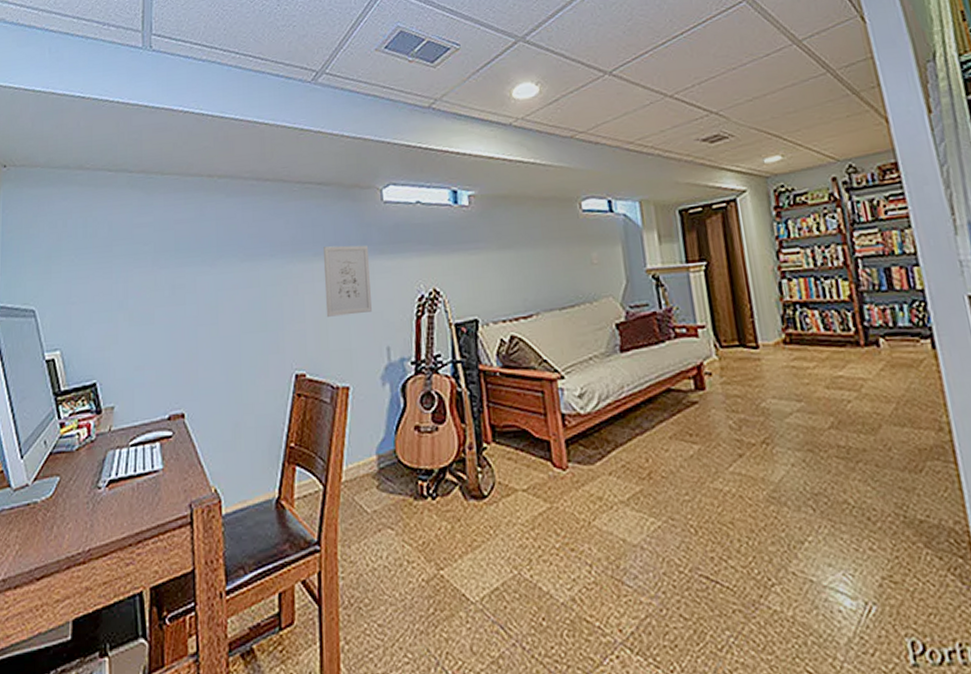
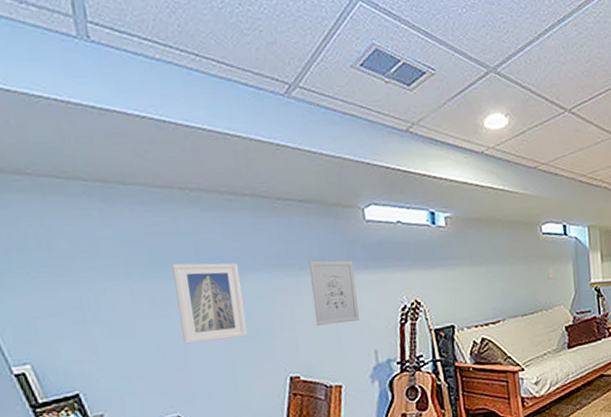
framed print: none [194,248,257,334] -> present [172,263,247,344]

